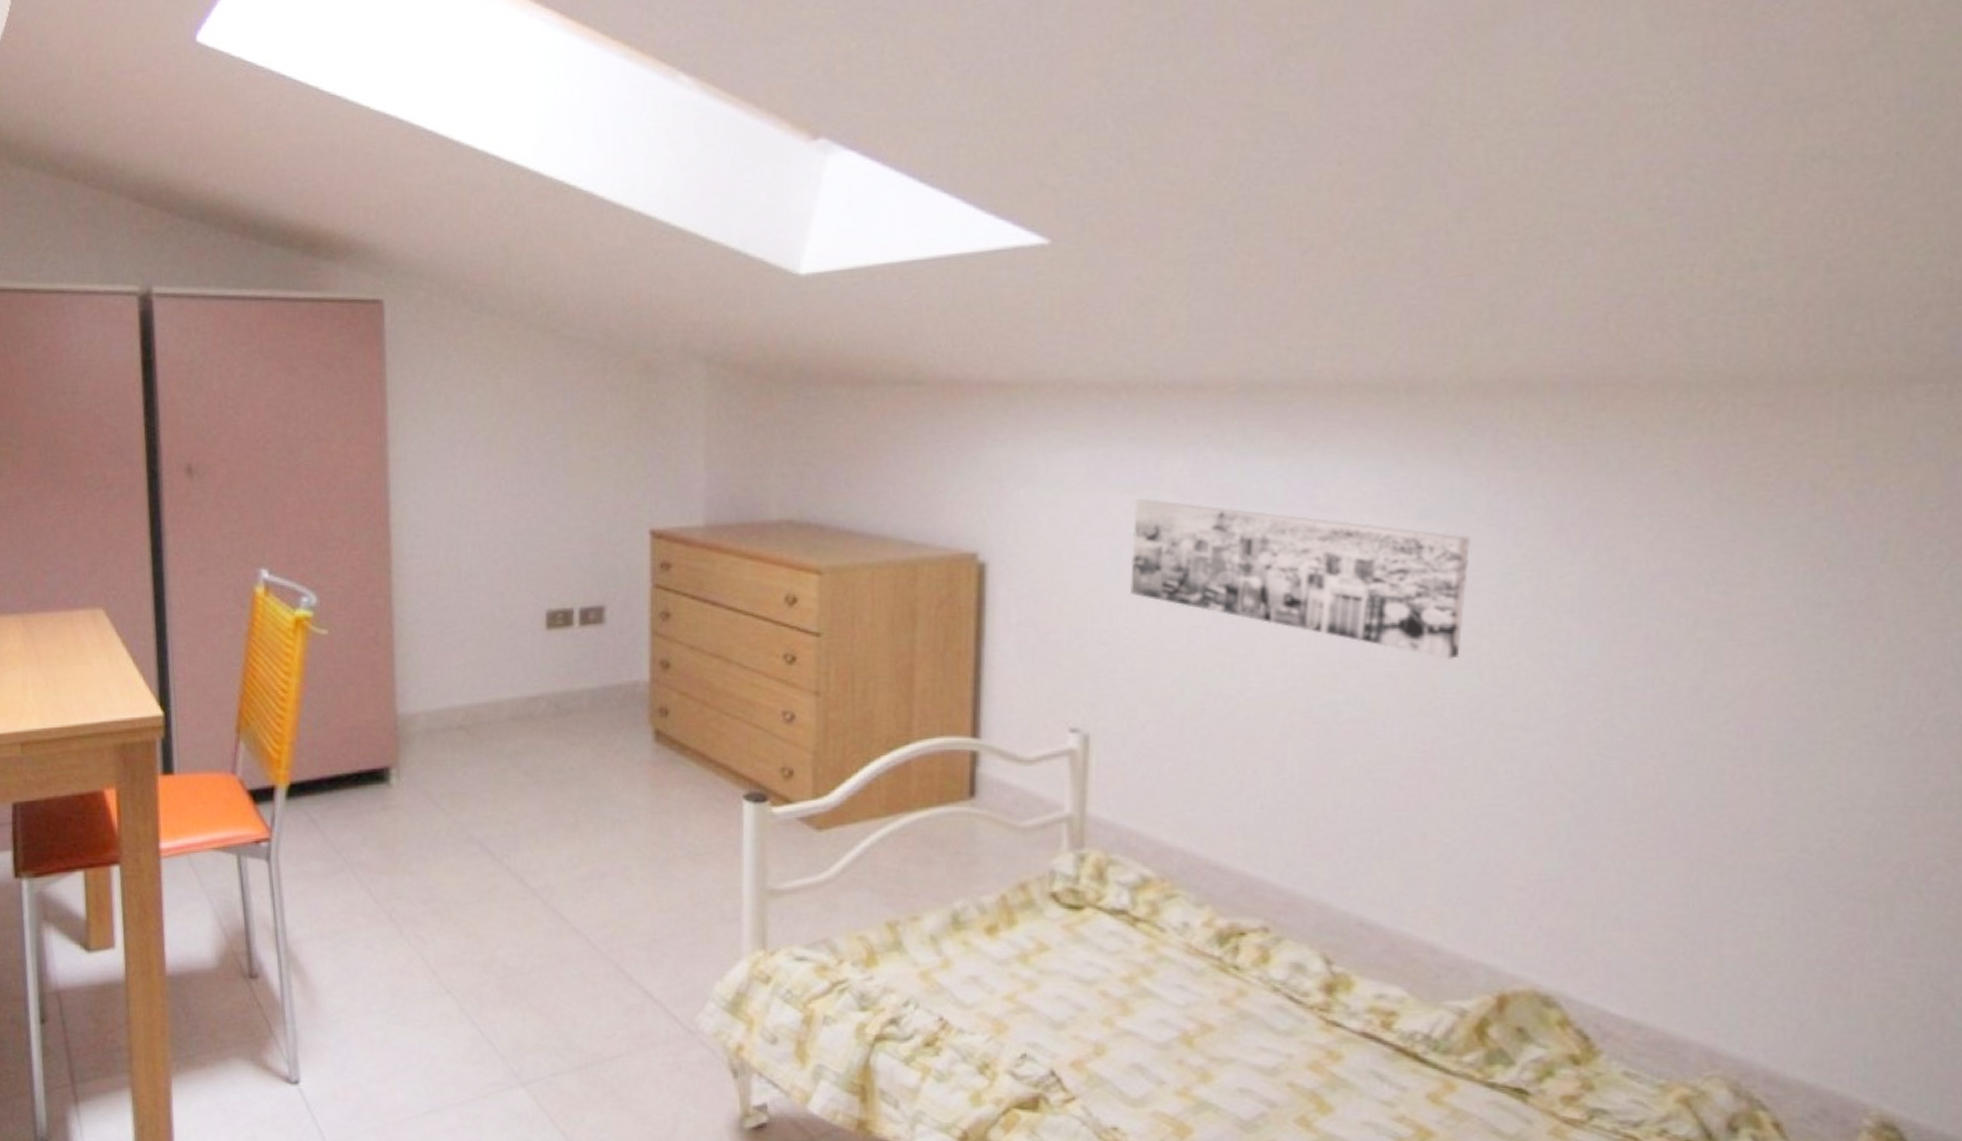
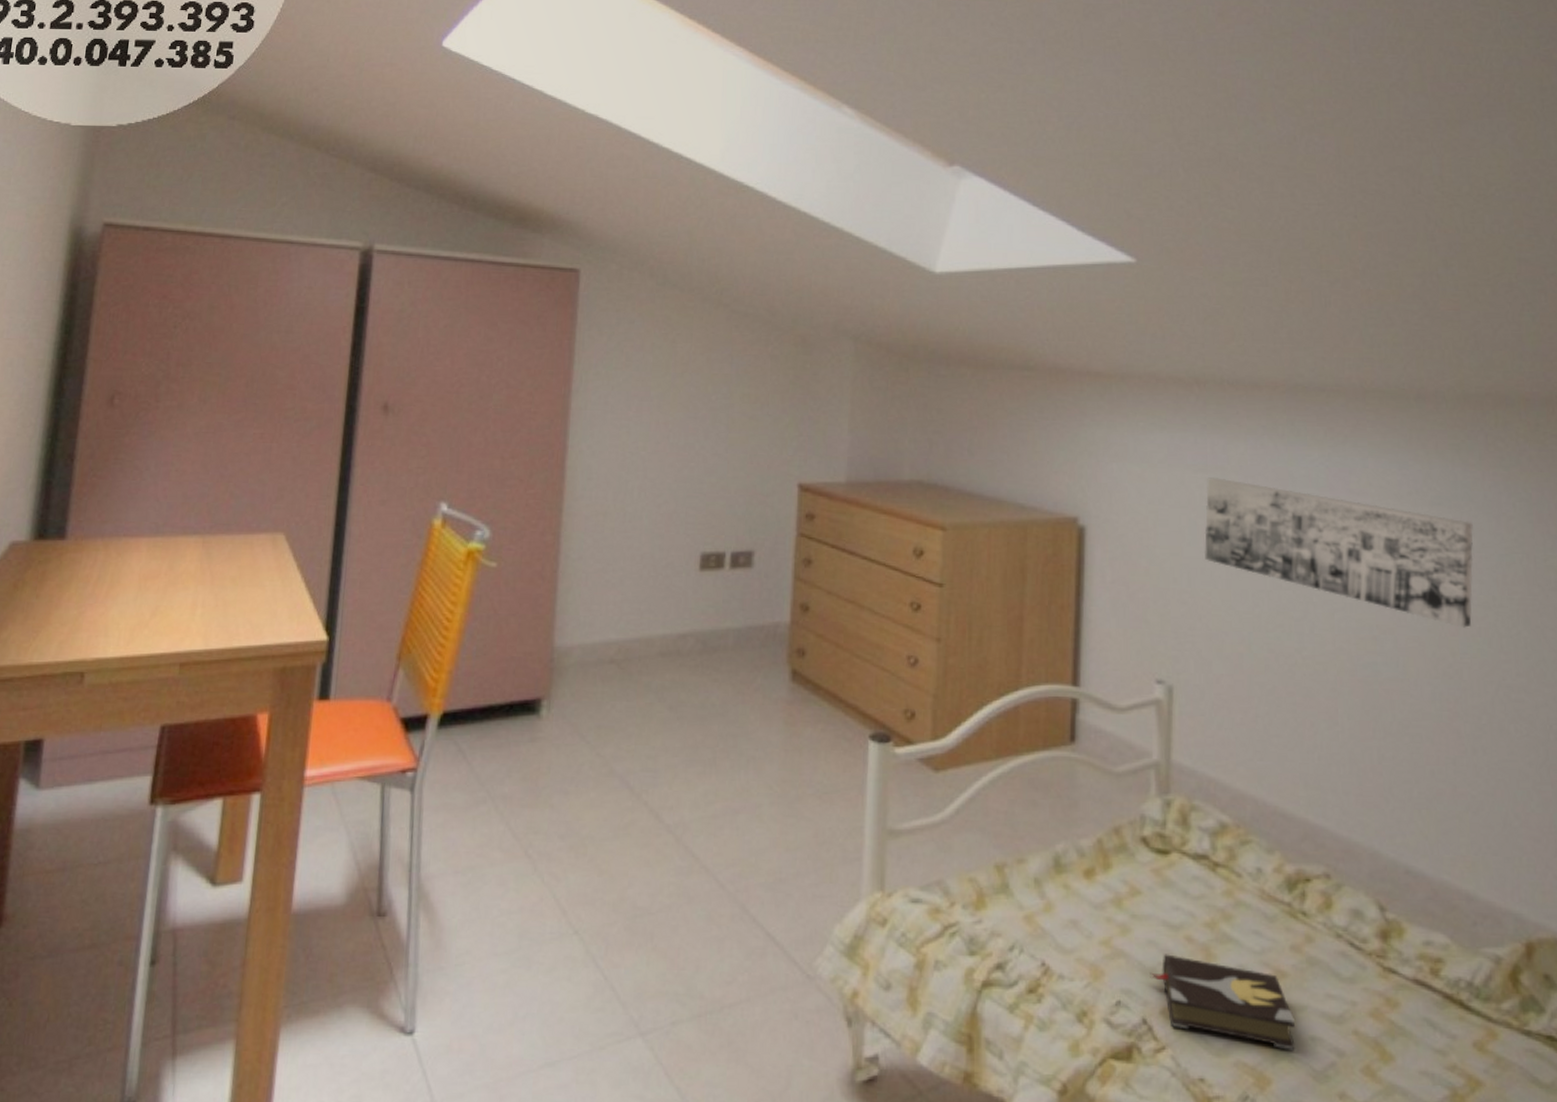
hardback book: none [1059,1008,1221,1101] -> present [1150,954,1295,1050]

